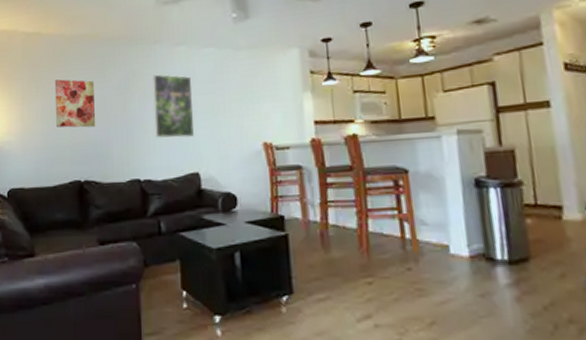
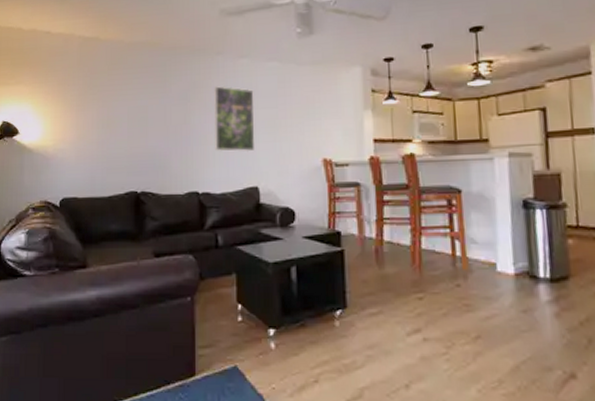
wall art: present [54,79,96,128] -> none [112,87,155,138]

